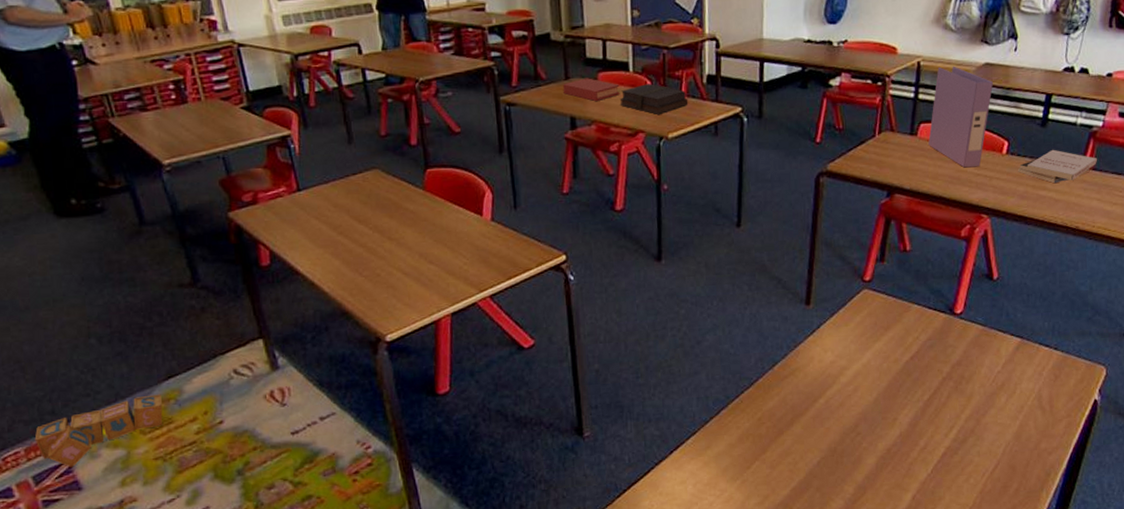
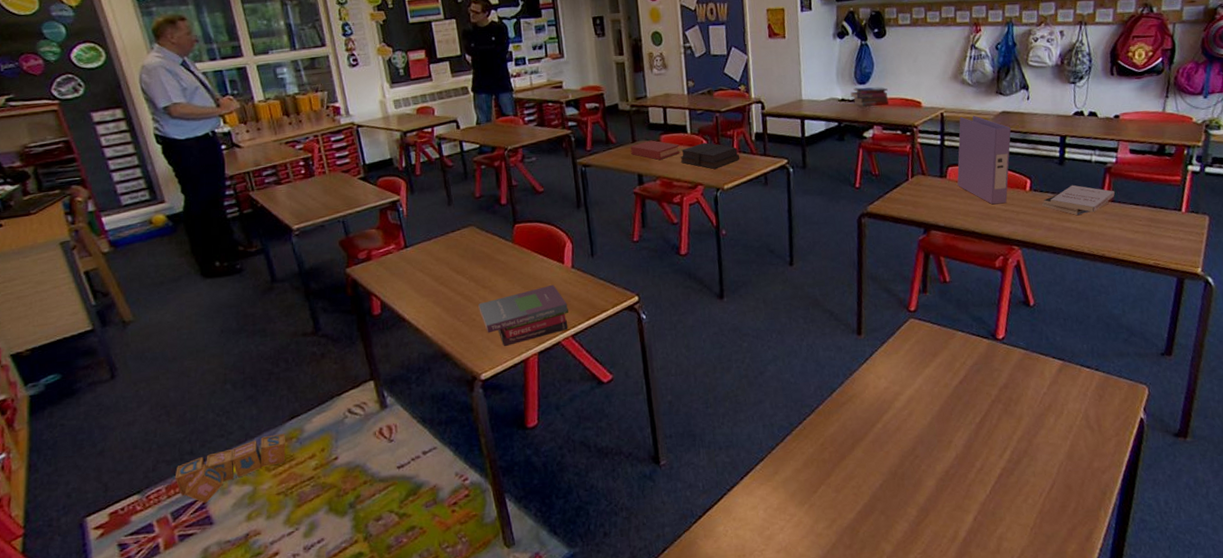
books: none [383,238,488,305] -> present [478,284,569,346]
books: none [818,27,861,51] -> present [850,86,889,107]

